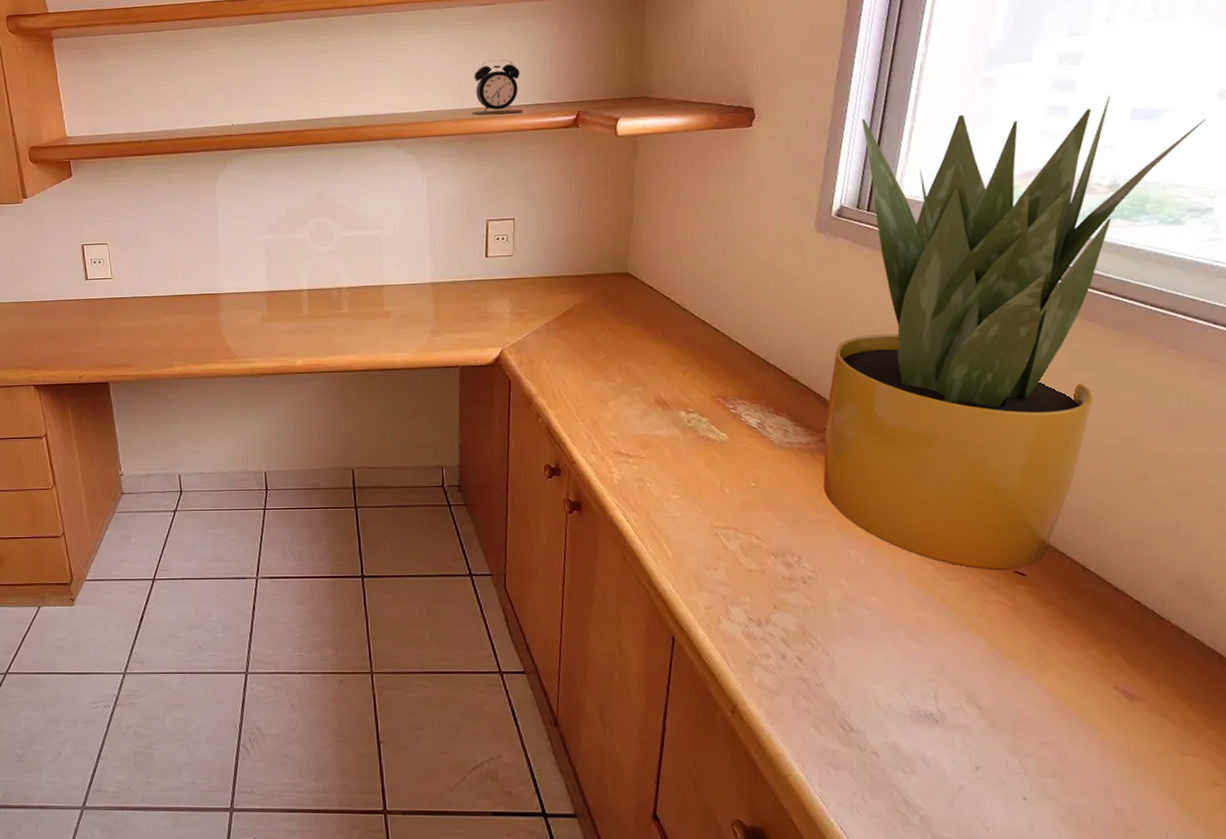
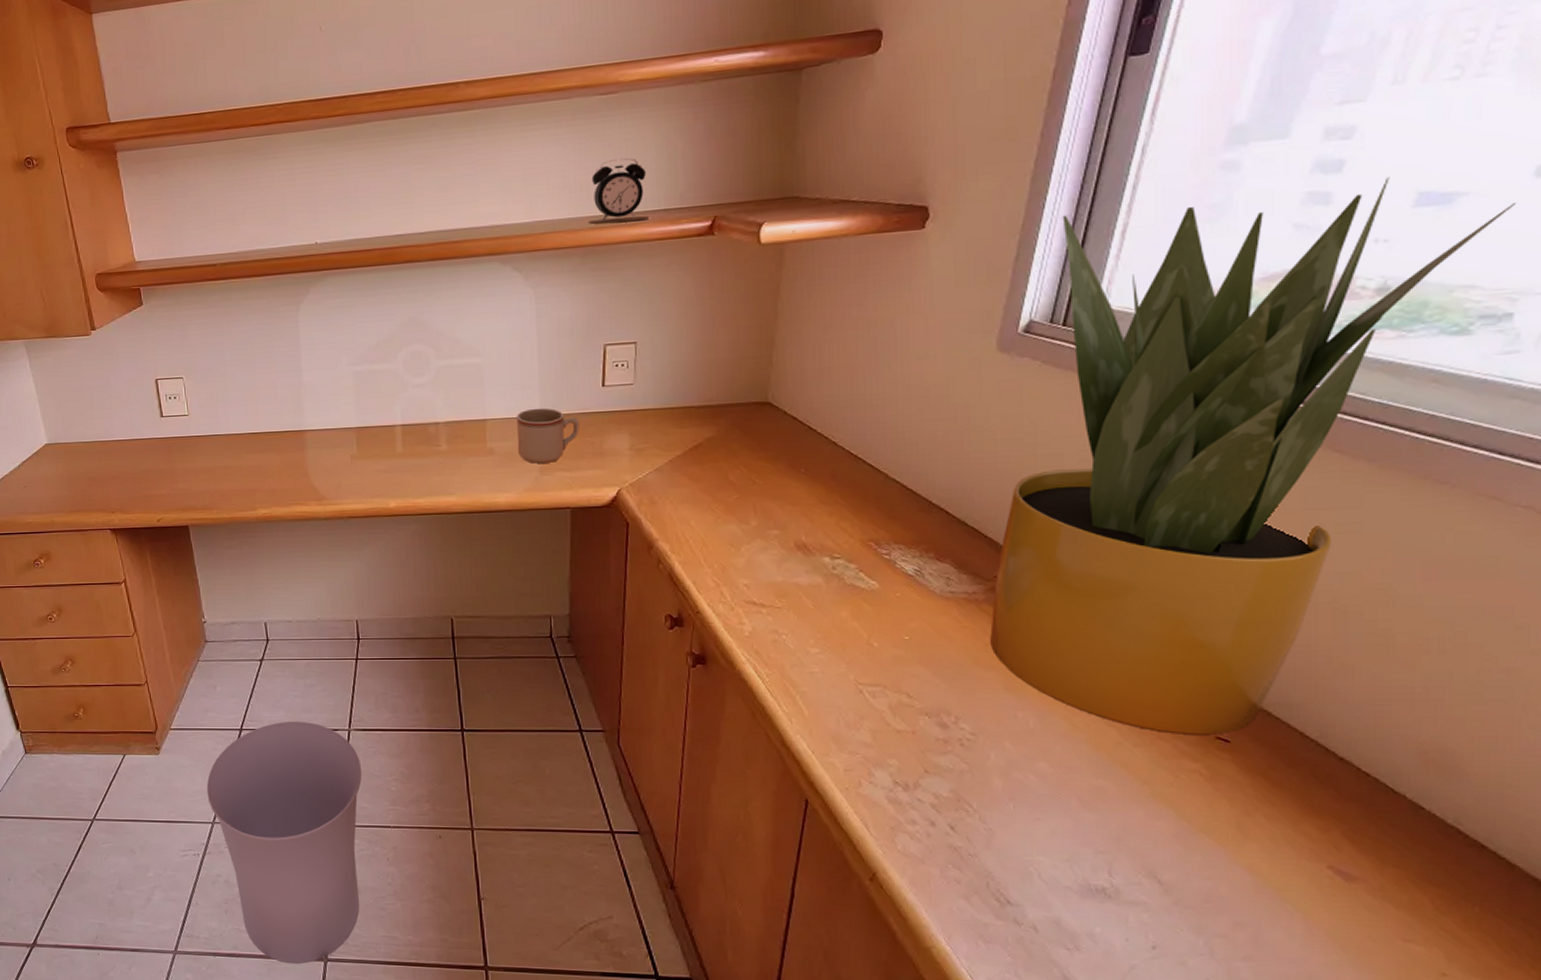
waste bin: none [119,570,269,816] -> present [206,721,362,964]
mug: none [410,275,466,327] -> present [516,408,579,464]

